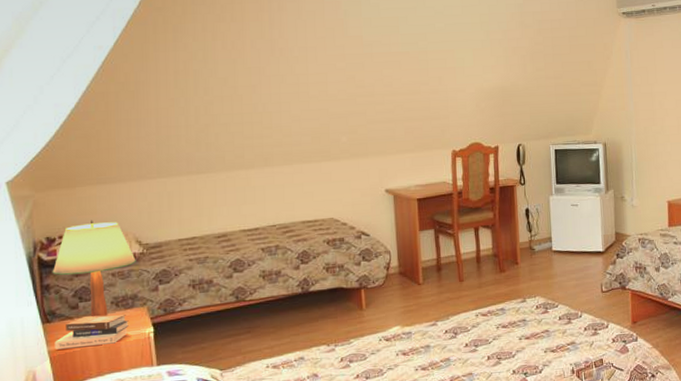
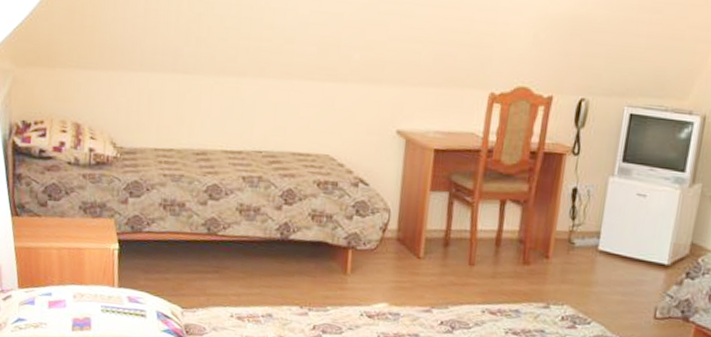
table lamp: present [52,220,136,317] -> none [25,109,109,222]
books: present [54,314,129,350] -> none [21,217,95,253]

